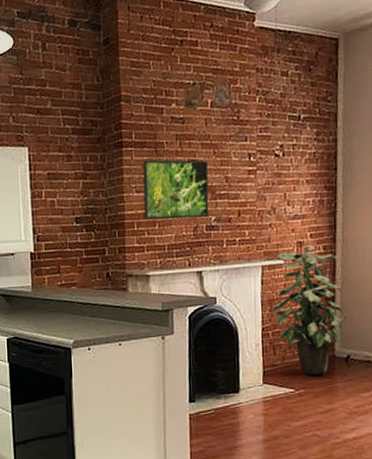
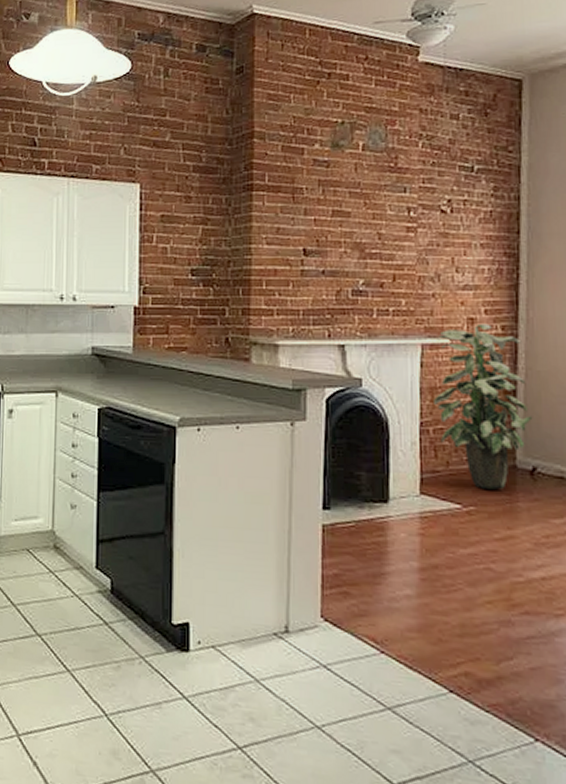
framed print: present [142,159,209,220] -> none [275,207,357,280]

